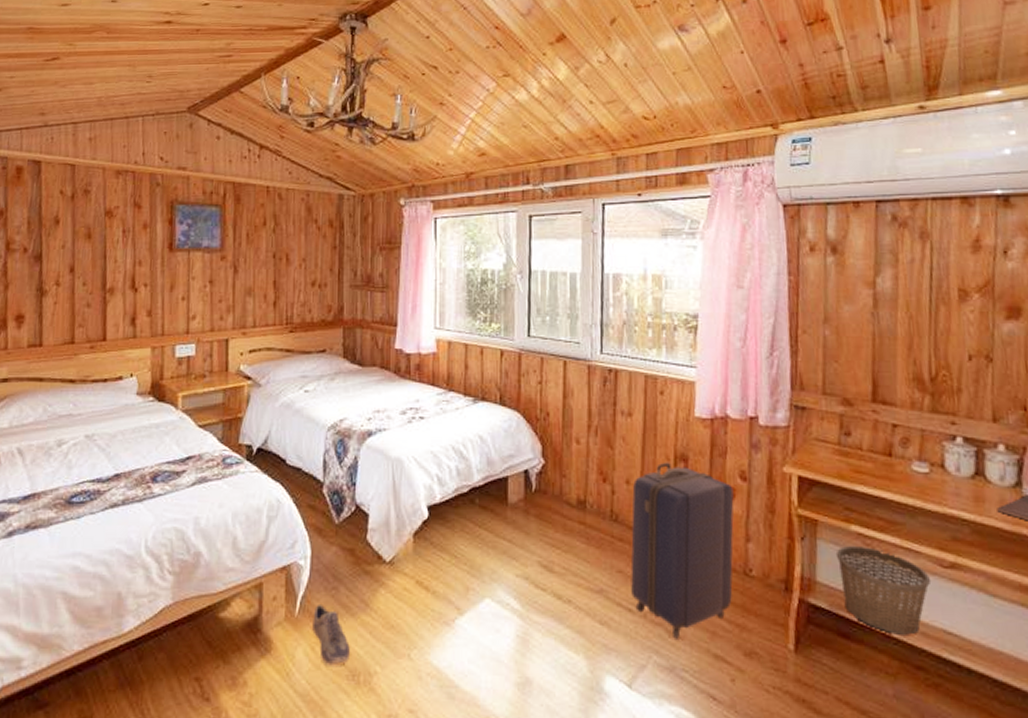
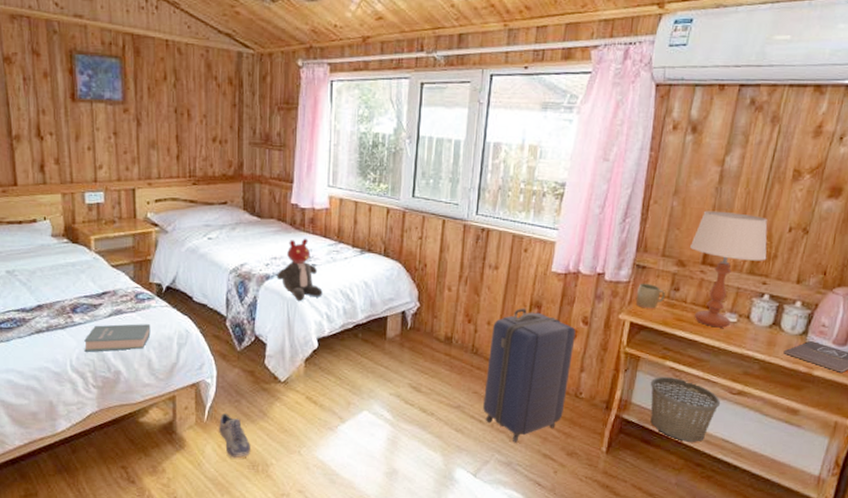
book: none [162,493,238,529] -> present [84,324,151,352]
teddy bear: none [380,387,432,461] -> present [276,238,323,301]
mug: none [799,427,836,459] -> present [635,283,666,309]
table lamp: none [854,339,950,481] -> present [690,210,768,328]

